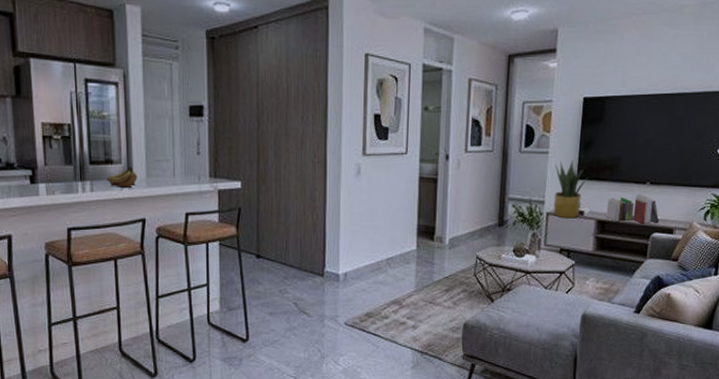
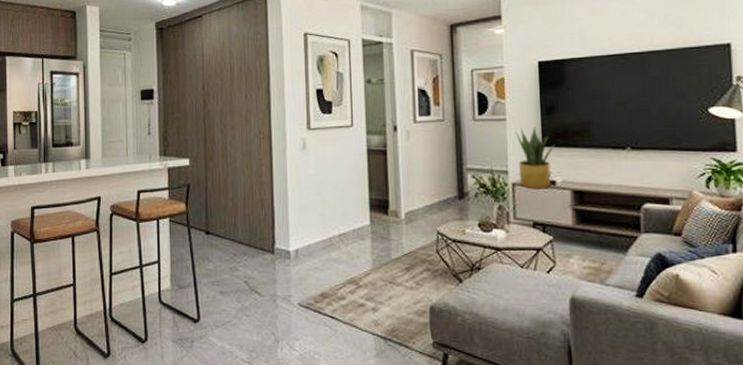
fruit: present [106,167,138,188] -> none [67,148,94,168]
books: present [606,197,634,222] -> none [582,164,616,191]
books: present [633,194,659,225] -> none [615,161,650,195]

